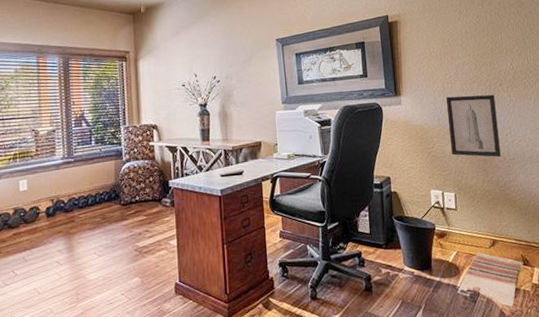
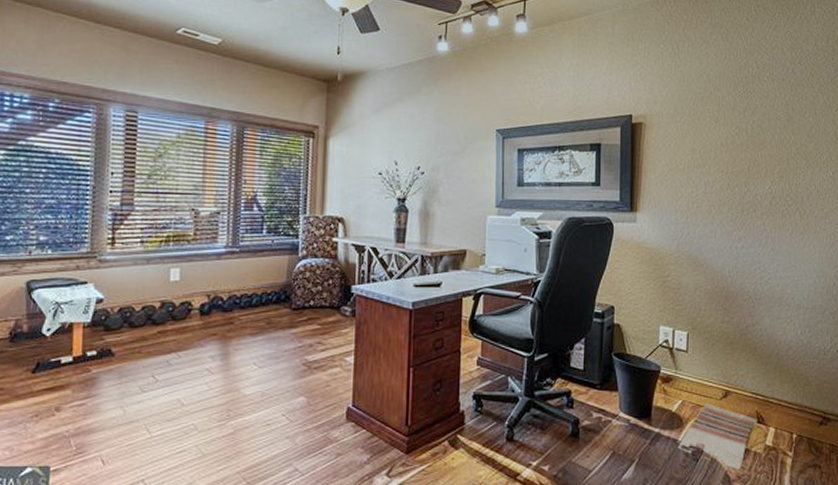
wall art: present [445,95,501,158] -> none [688,218,746,296]

